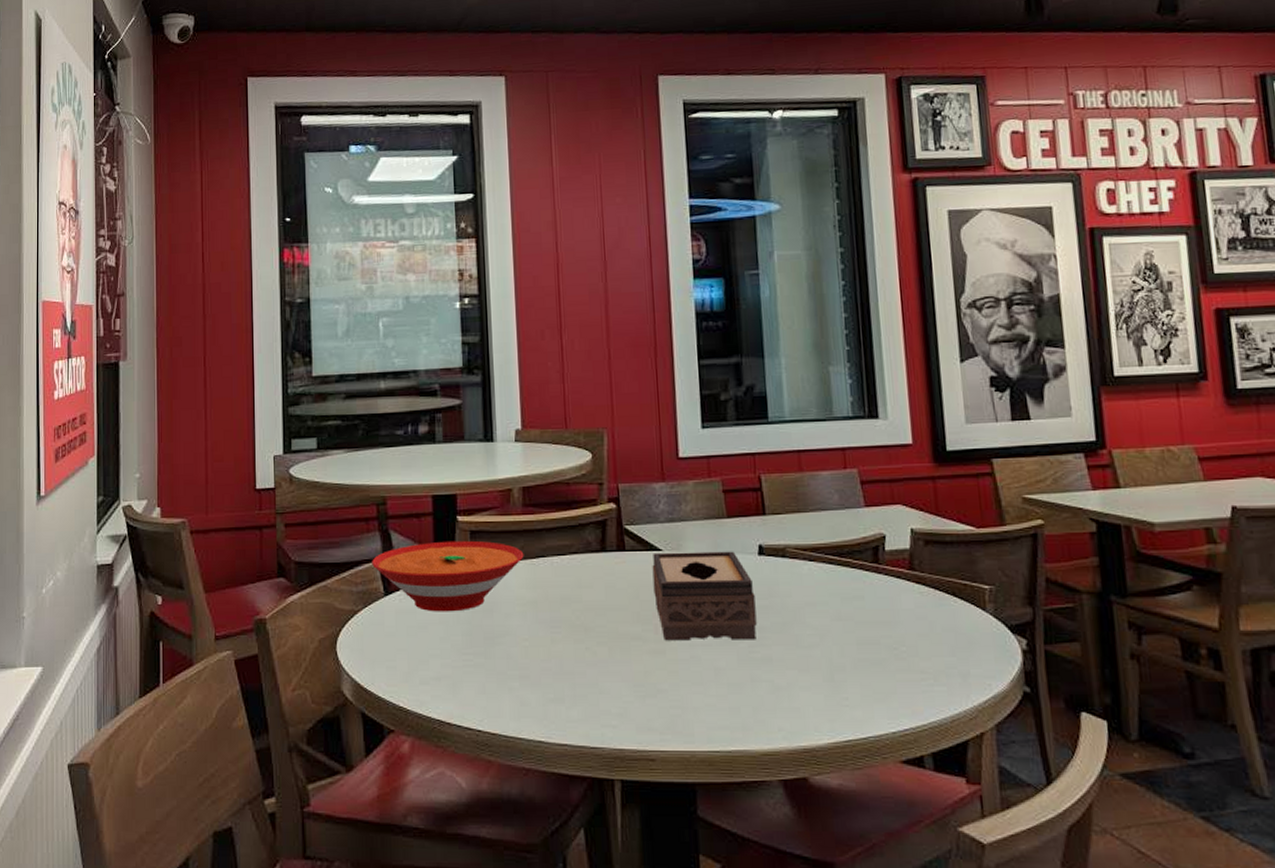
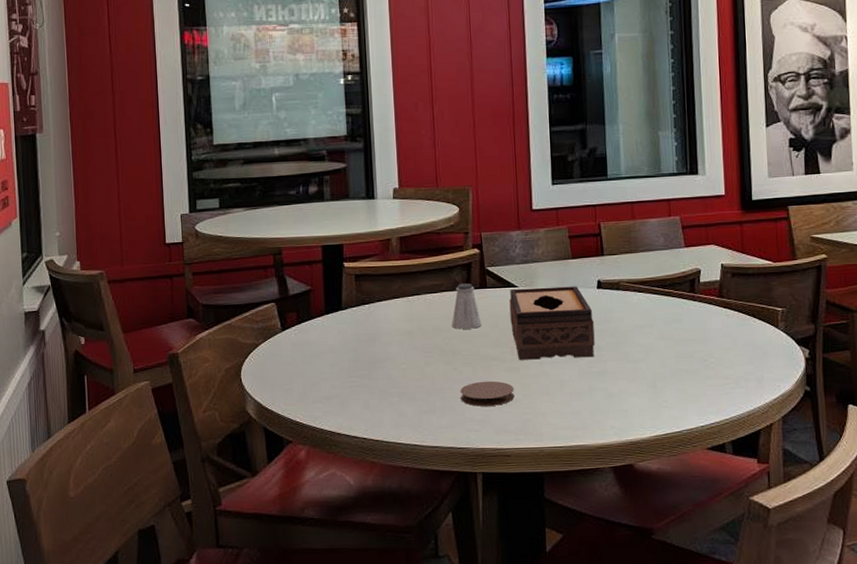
bowl: present [372,540,524,612] -> none [270,283,402,343]
saltshaker: none [583,545,619,600] -> present [452,283,482,329]
coaster: none [594,665,659,696] -> present [460,381,515,406]

